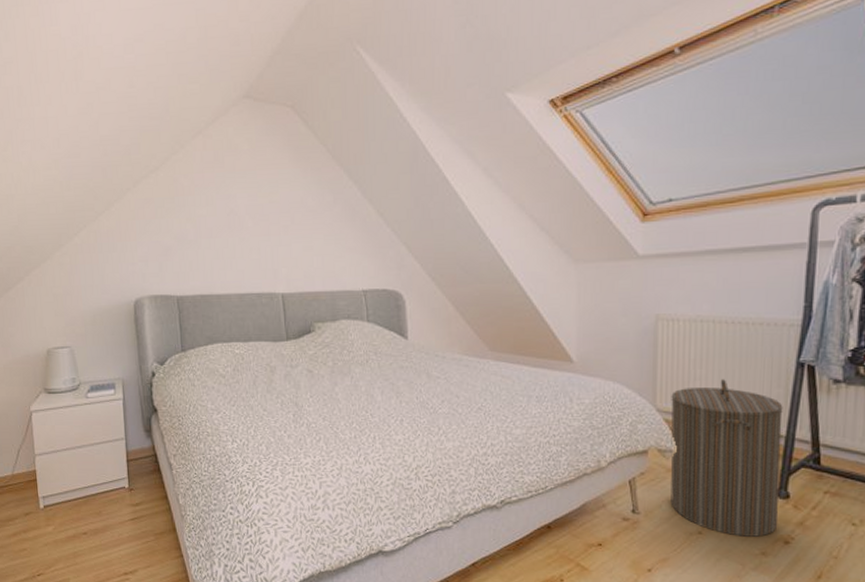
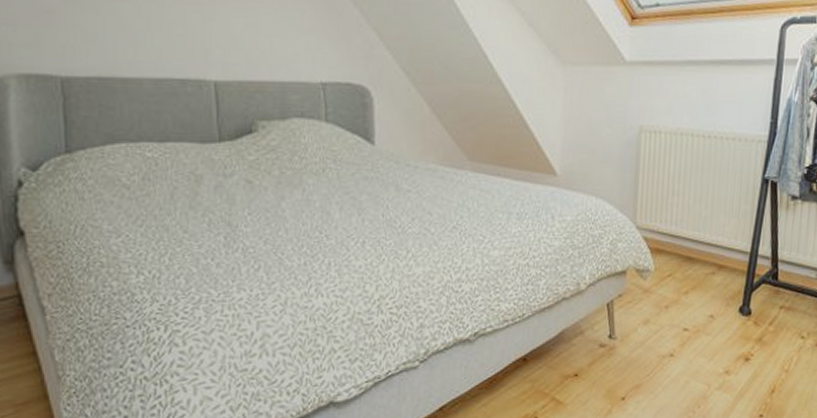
laundry hamper: present [670,379,783,537] -> none [646,195,749,356]

